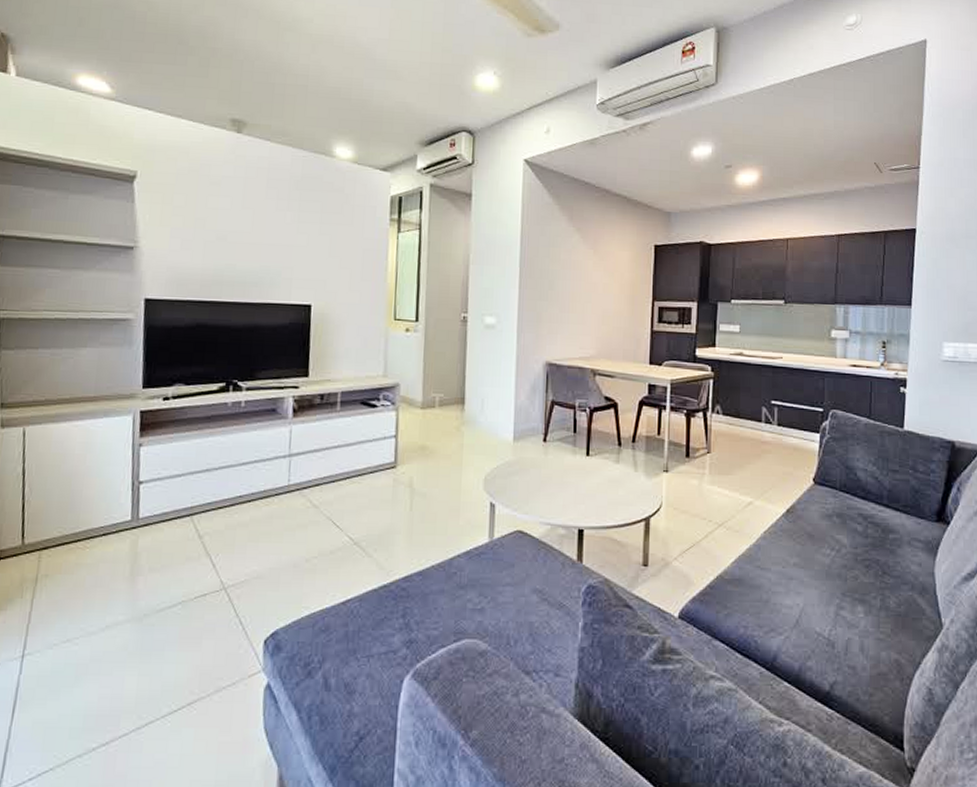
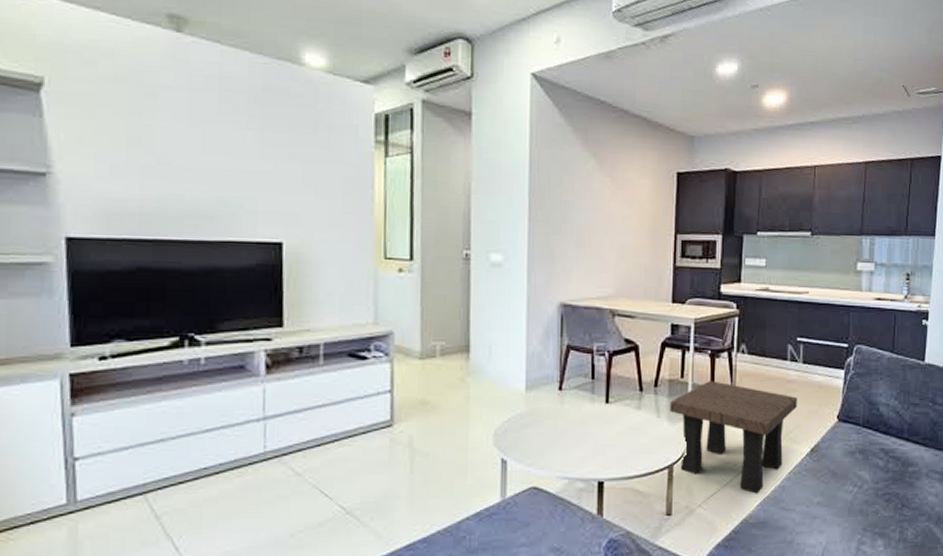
side table: none [647,439,773,551] -> present [670,381,798,494]

